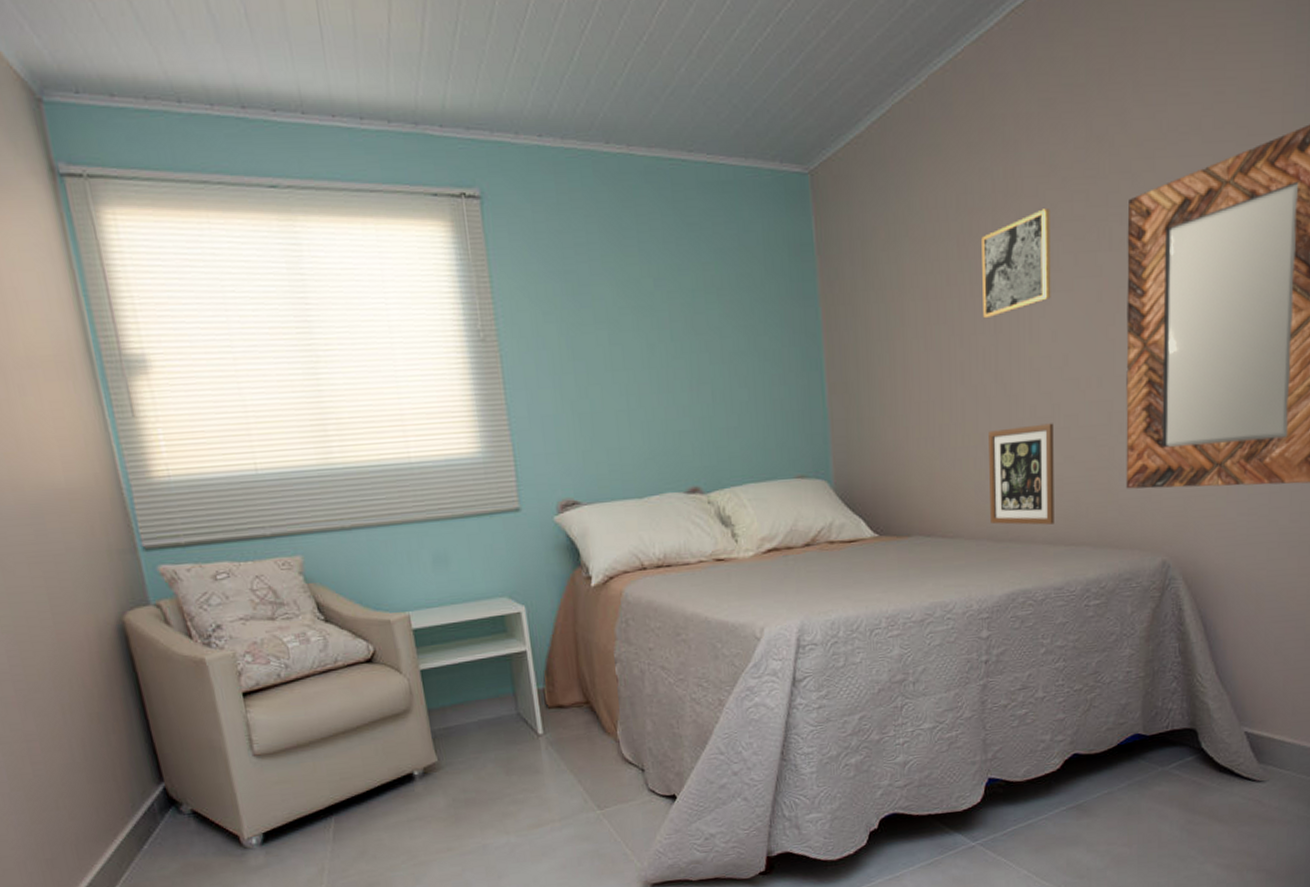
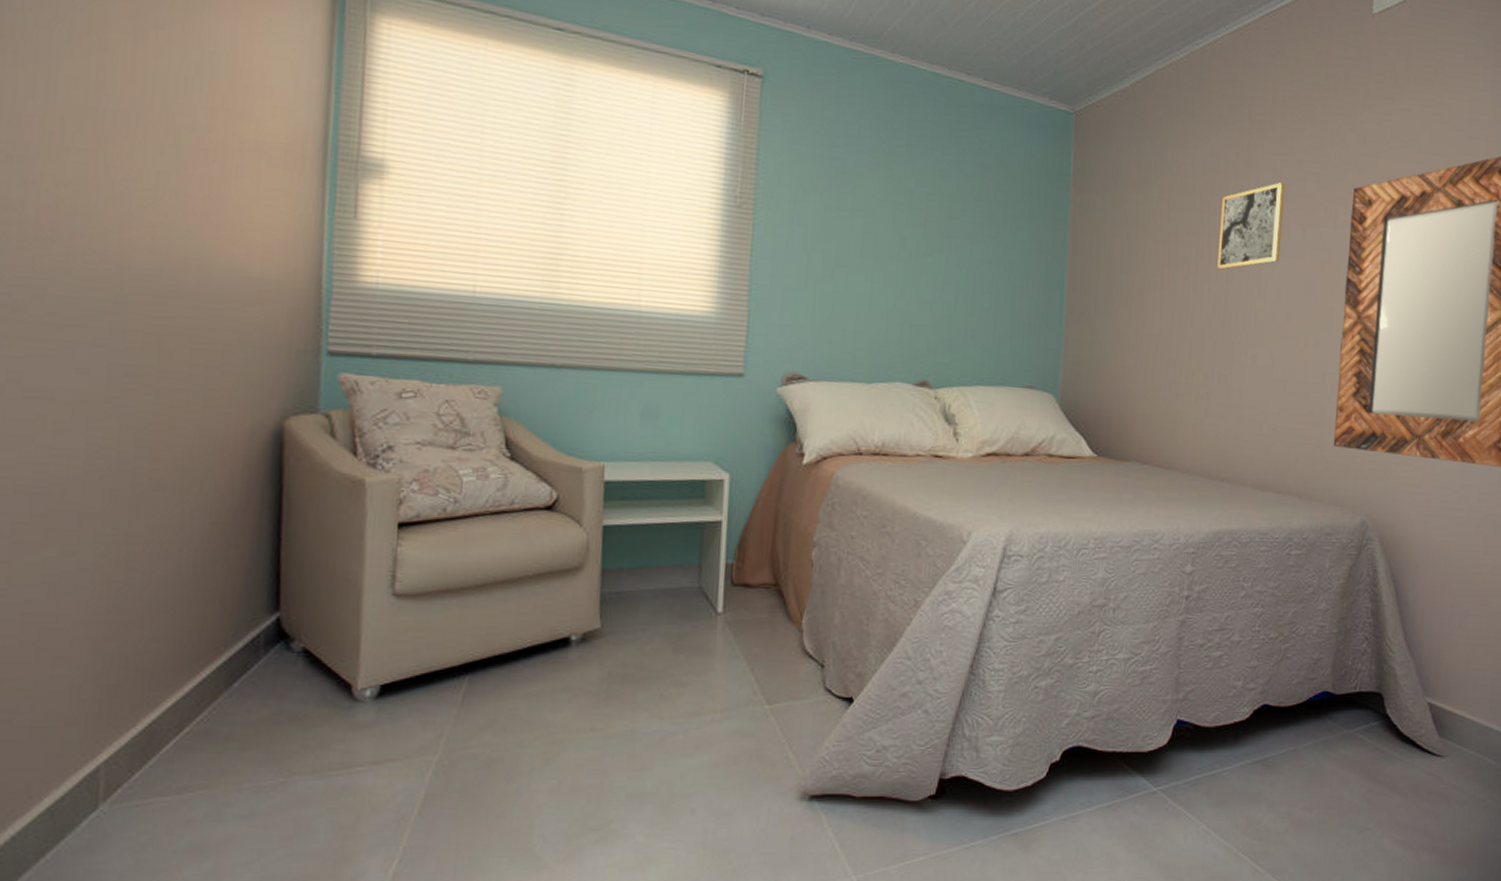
picture frame: present [989,423,1054,525] -> none [1205,372,1272,470]

